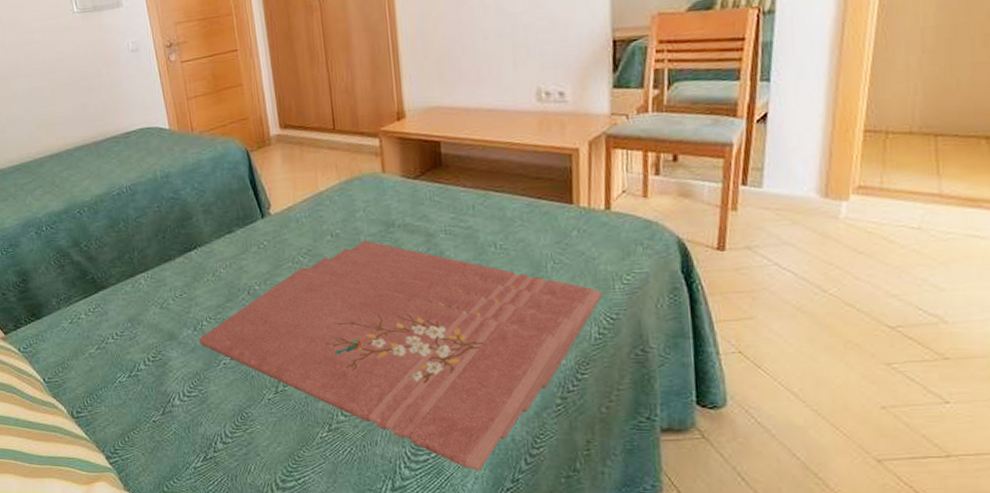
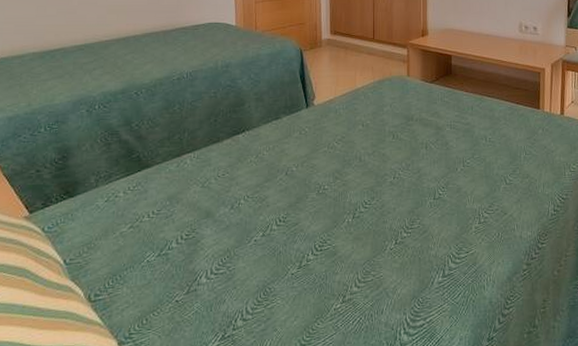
towel: present [199,240,602,470] -> none [234,131,557,332]

